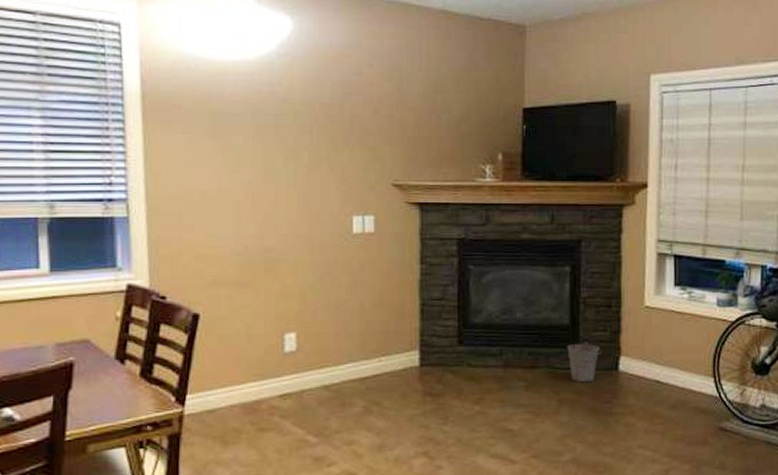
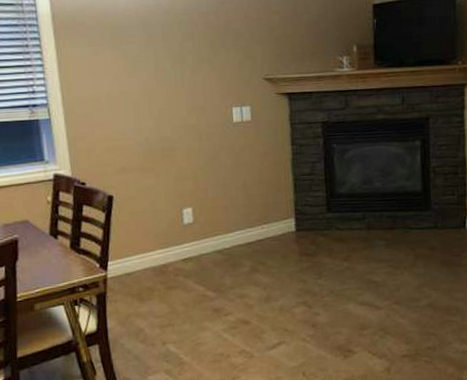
bucket: present [567,341,602,383] -> none [420,204,451,240]

